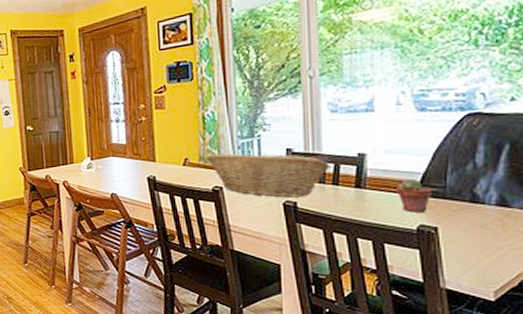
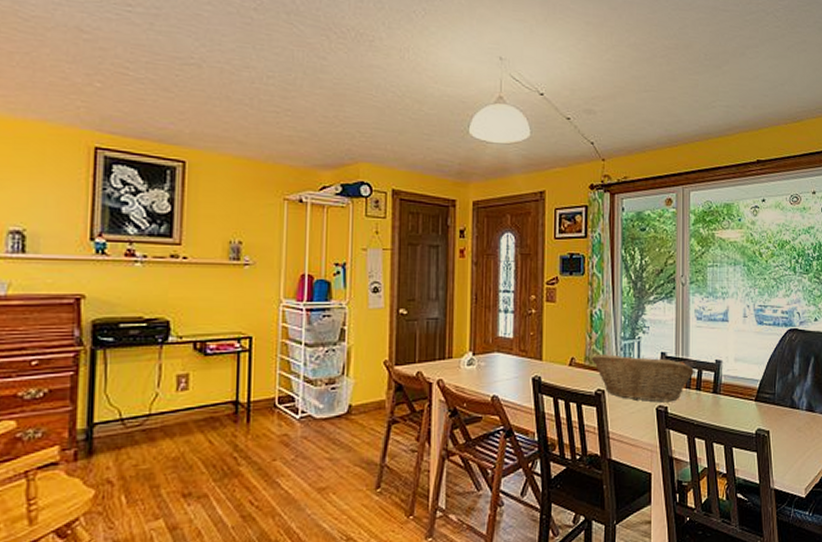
potted succulent: present [396,178,432,212] -> none [742,385,766,417]

